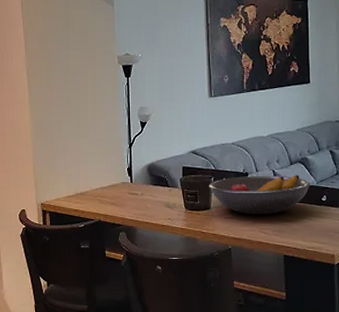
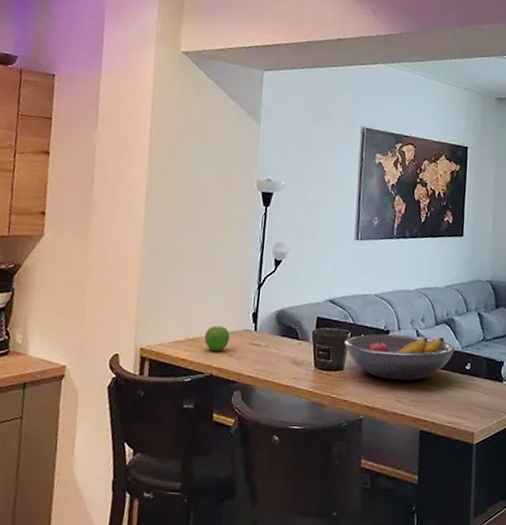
fruit: none [90,181,111,202] -> present [204,325,230,352]

